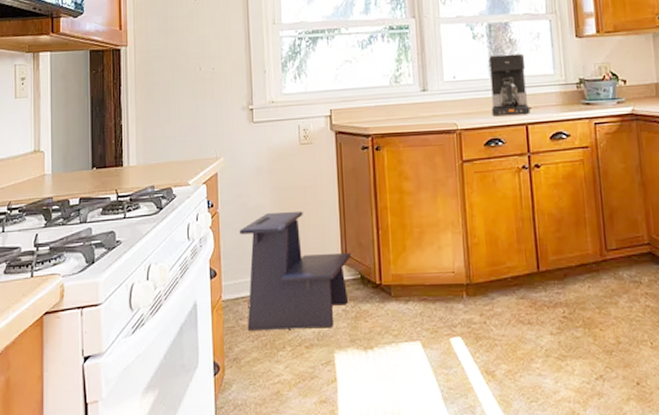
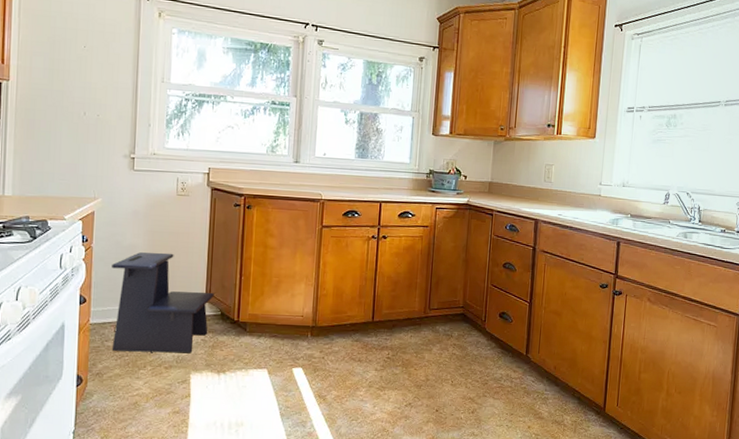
coffee maker: present [489,53,531,117] -> none [352,140,388,194]

